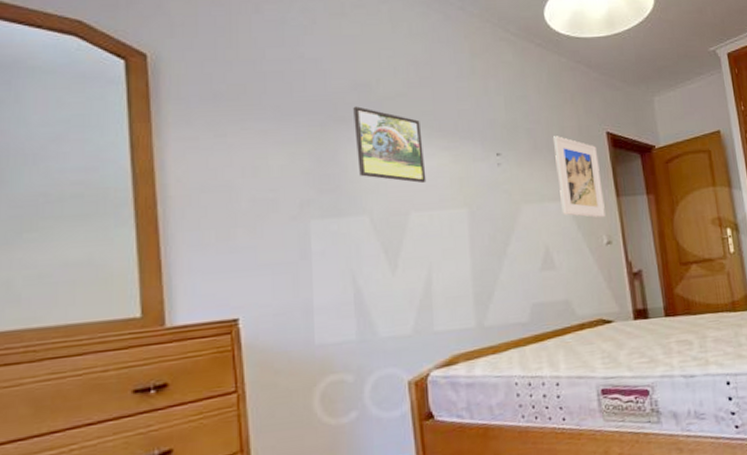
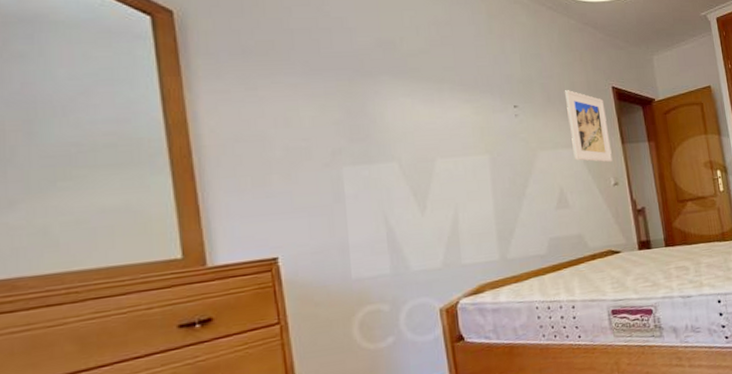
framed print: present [353,106,427,184] -> none [379,62,451,133]

